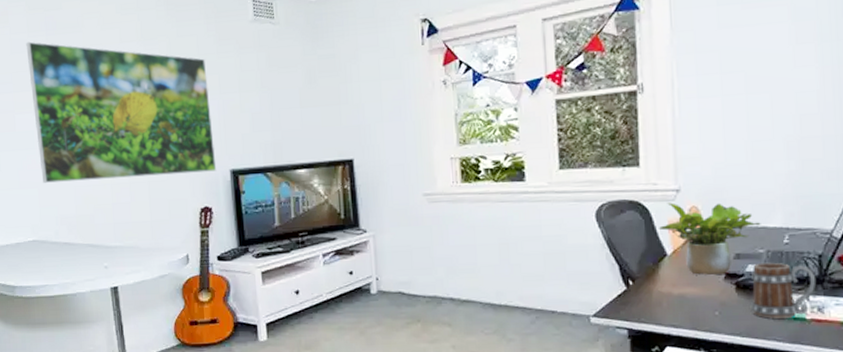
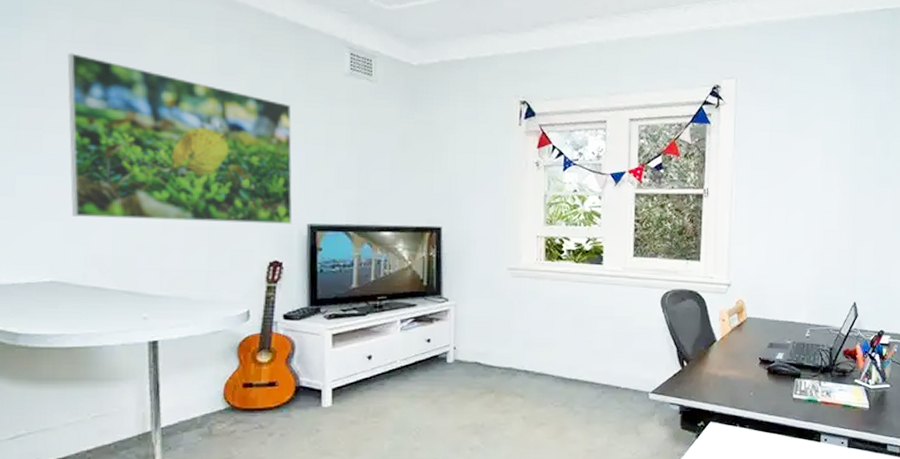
potted plant: present [659,202,761,276] -> none [712,295,790,361]
mug: present [750,262,817,319] -> none [777,352,827,400]

